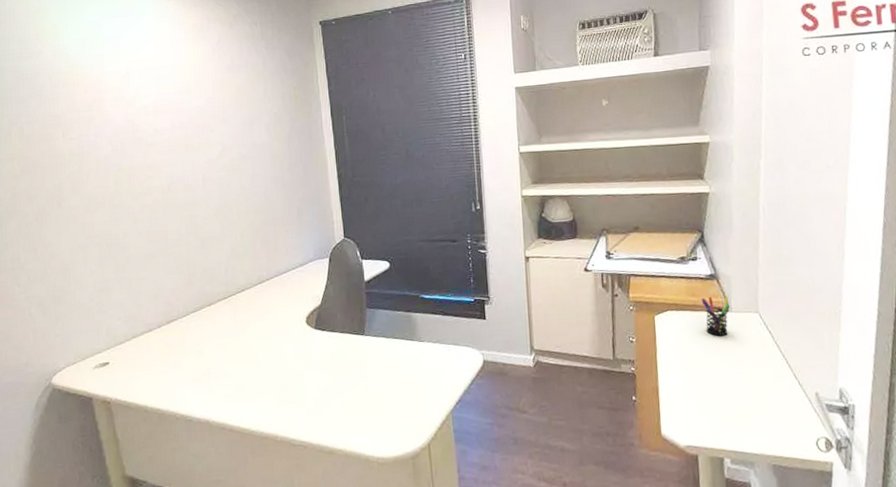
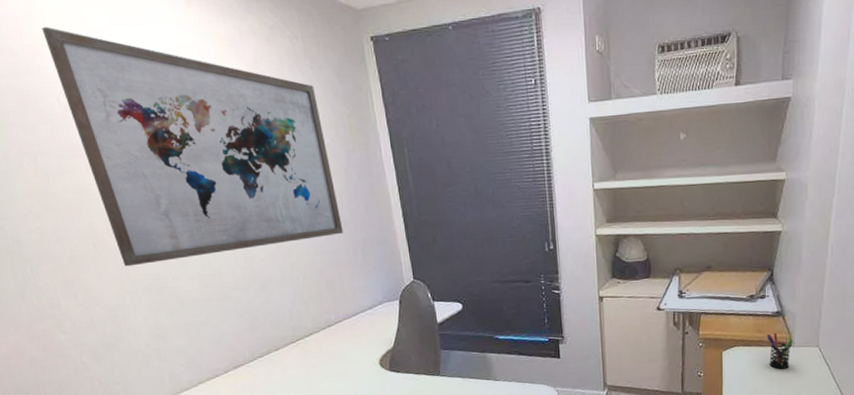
wall art: none [46,19,282,224] -> present [41,26,344,267]

